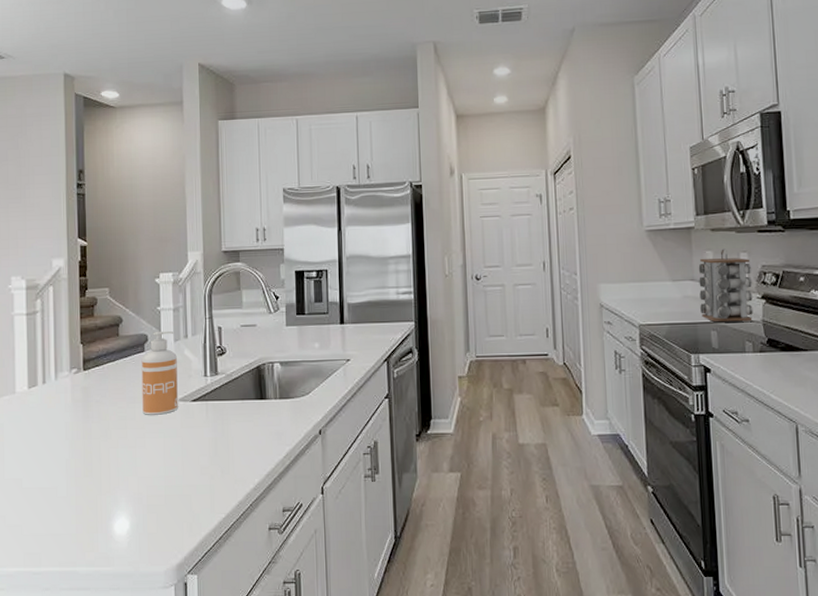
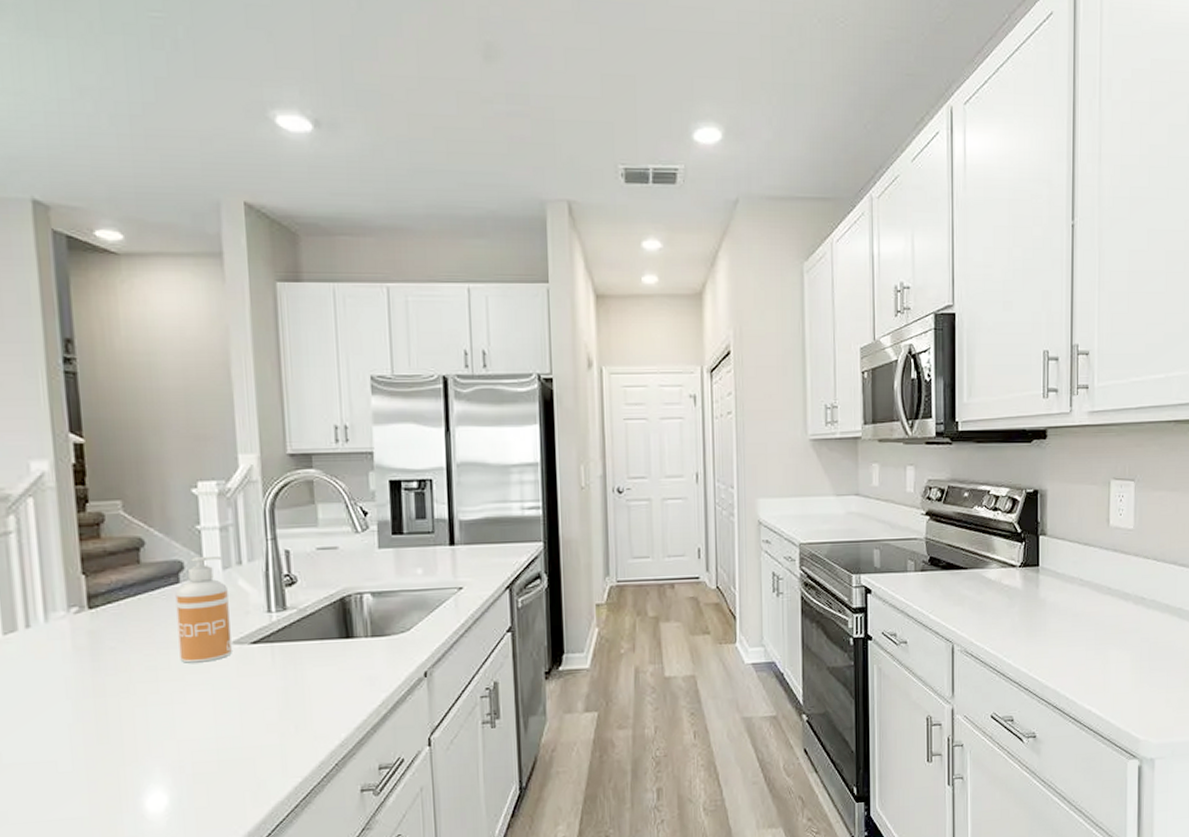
spice rack: present [698,249,753,322] -> none [863,461,918,540]

